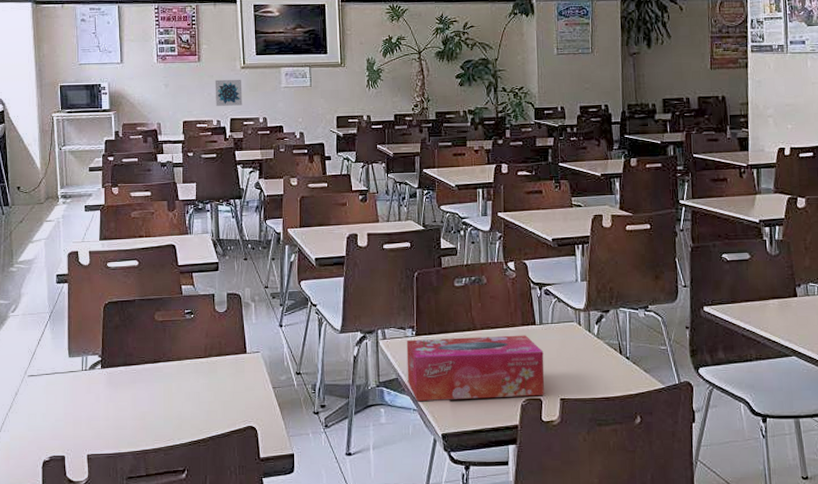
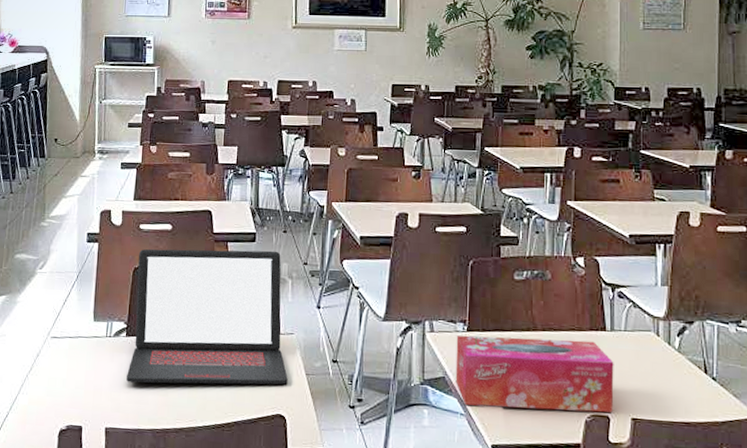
laptop: none [104,277,256,411] -> present [126,249,288,385]
wall art: present [215,79,243,106] -> none [263,38,293,67]

